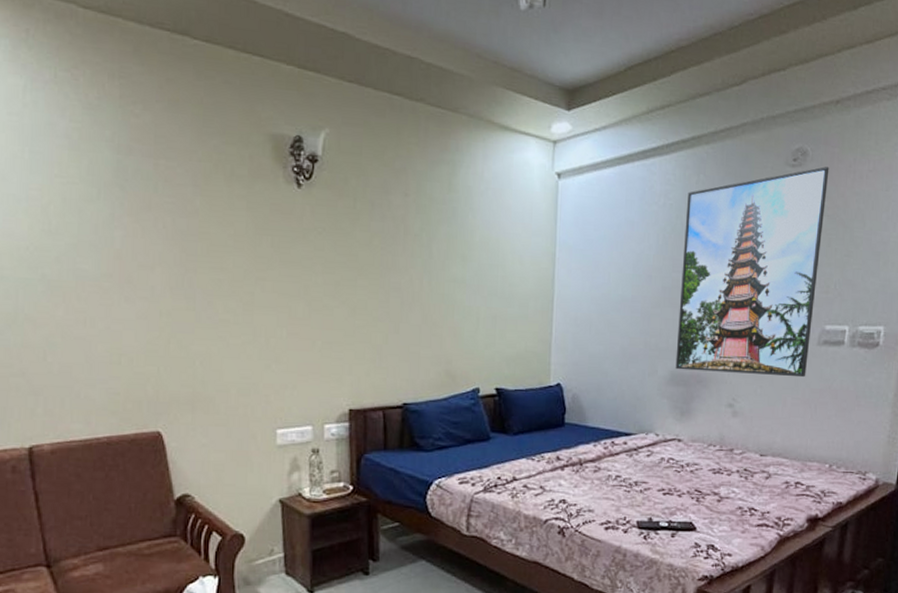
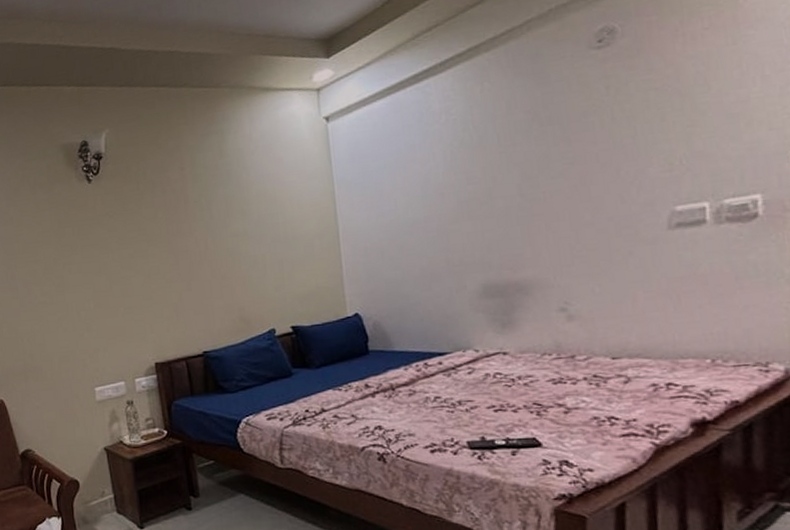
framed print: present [675,167,829,378] -> none [472,38,659,282]

